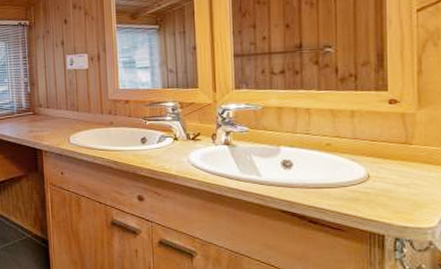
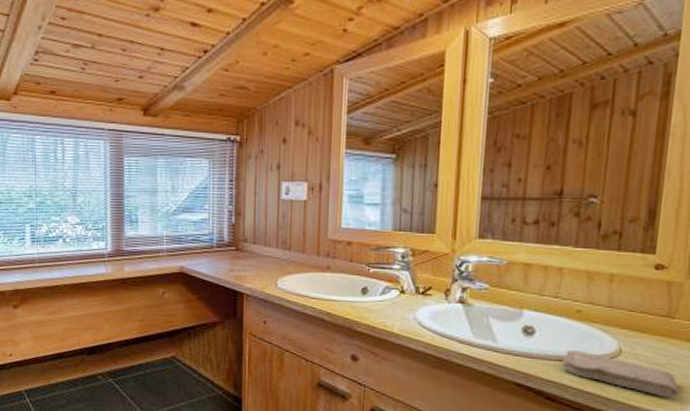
washcloth: none [319,178,425,214] -> present [561,350,680,398]

